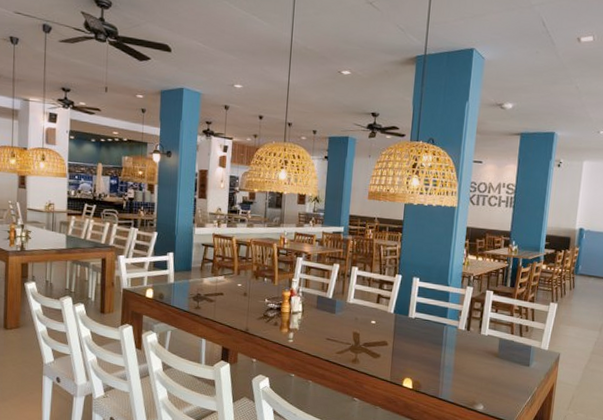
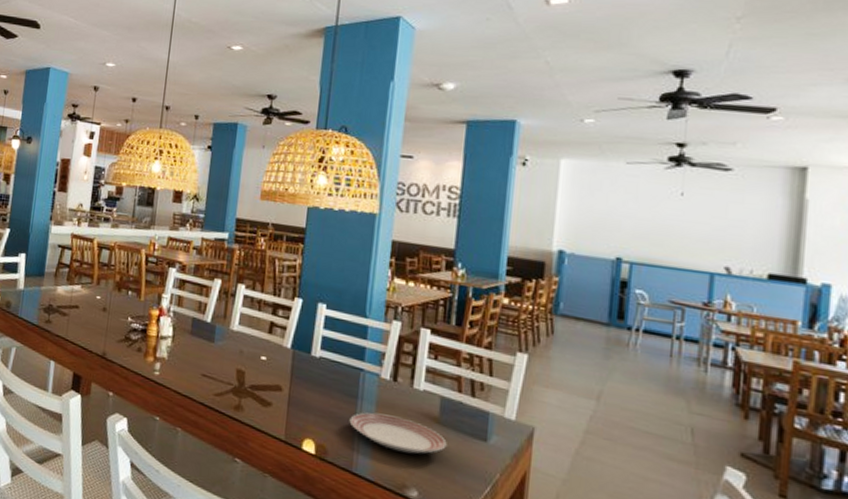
dinner plate: none [436,354,503,381] -> present [349,412,447,454]

